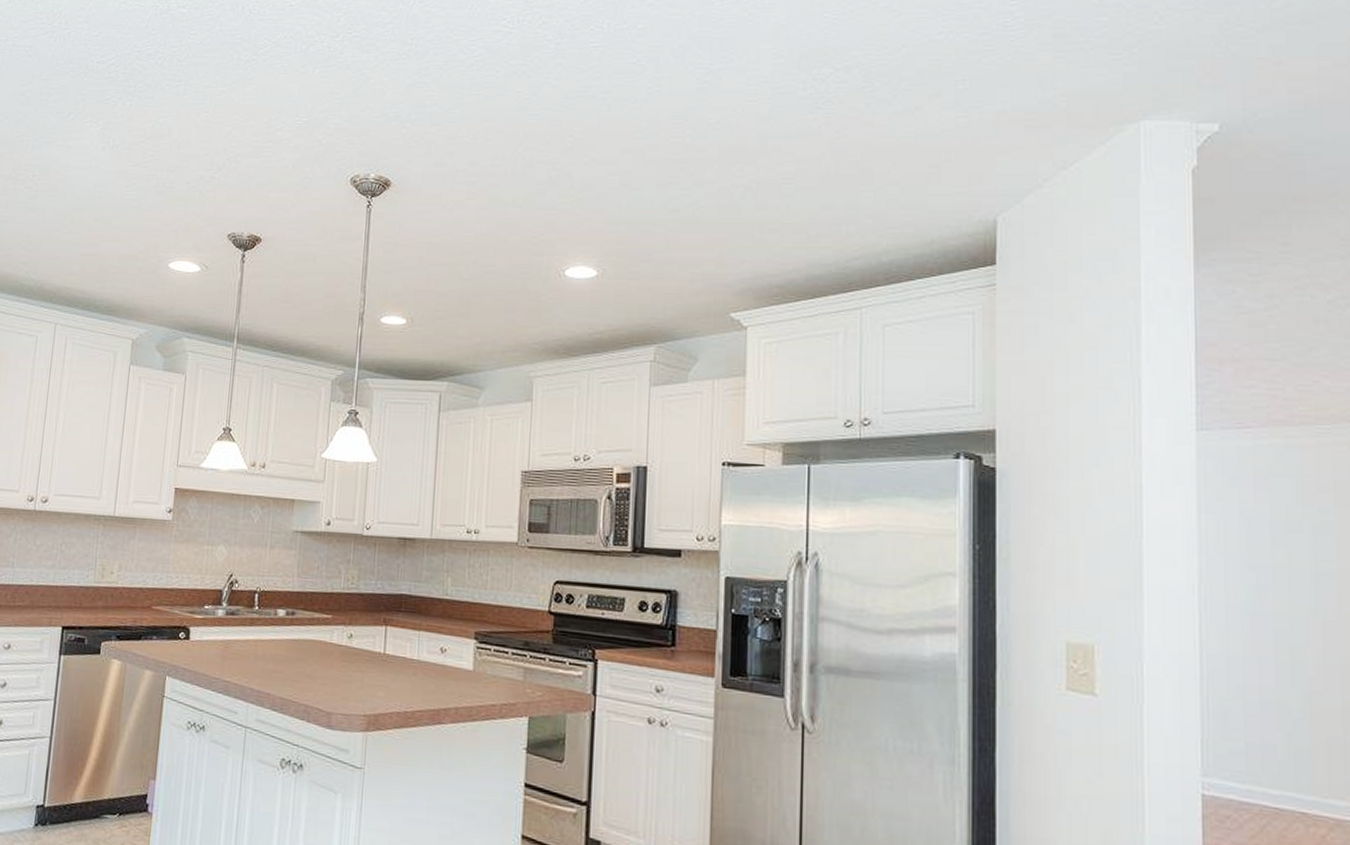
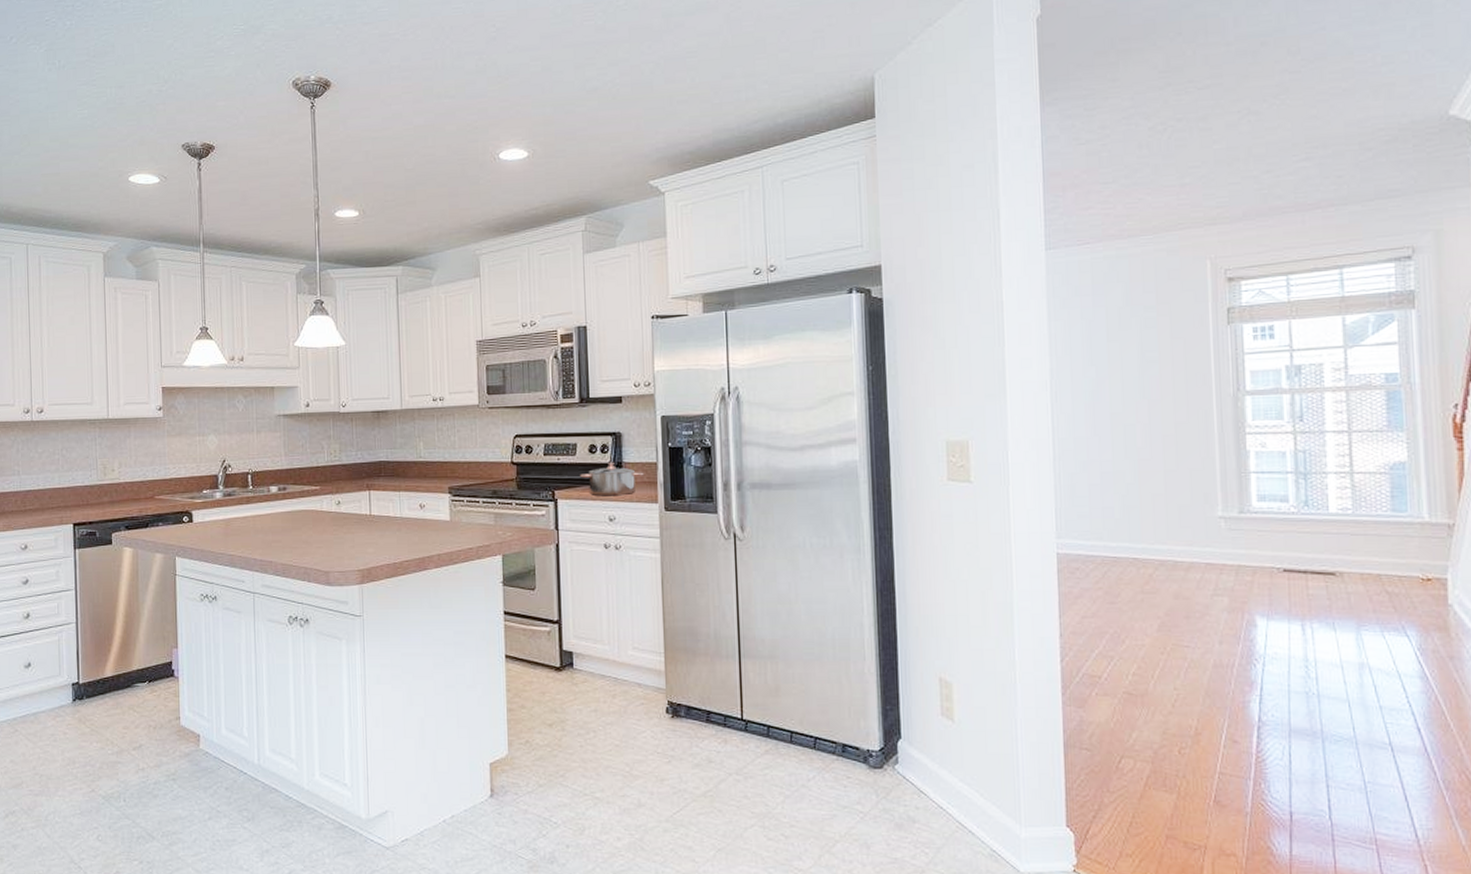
cooking pot: none [626,623,701,665] -> present [580,462,645,496]

